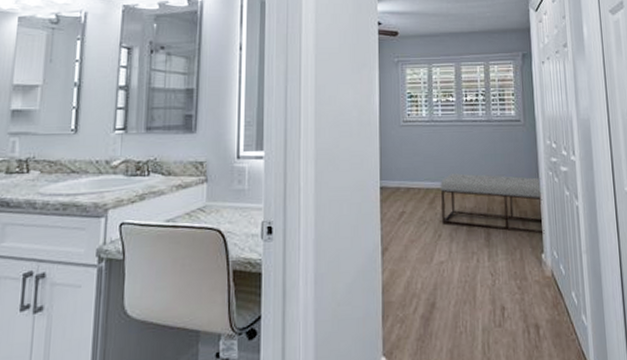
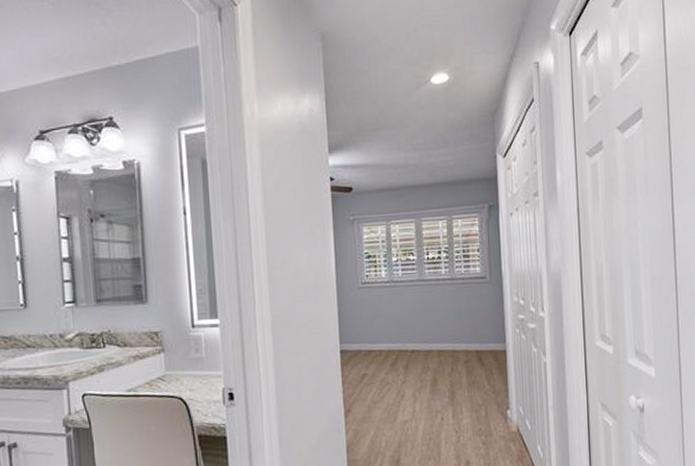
bench: present [440,173,545,234] -> none [402,334,511,391]

